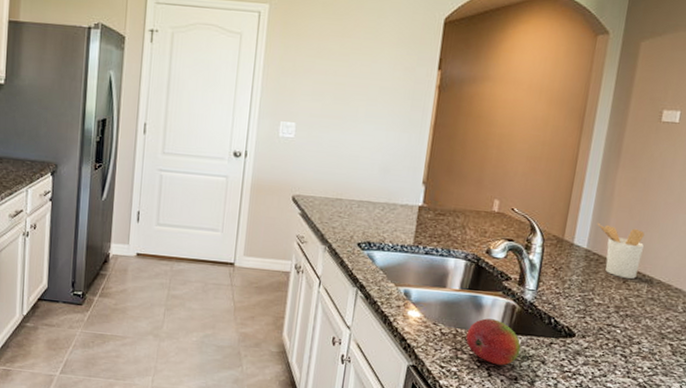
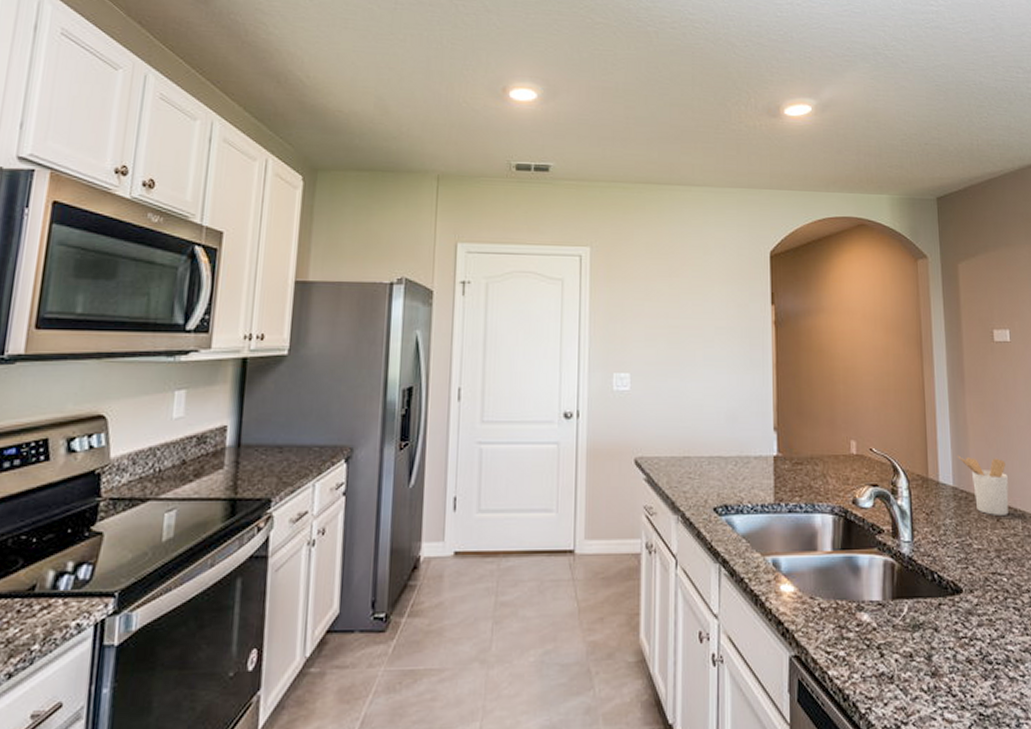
fruit: present [466,318,521,366] -> none [848,583,909,641]

